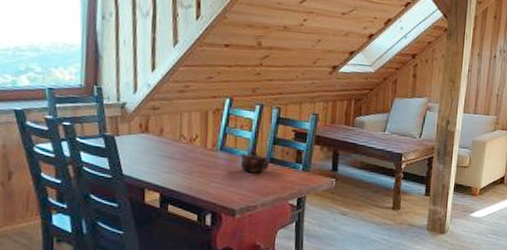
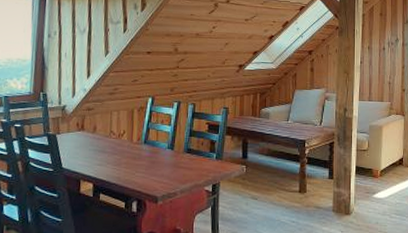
teapot: present [240,150,269,173] -> none [161,142,186,163]

